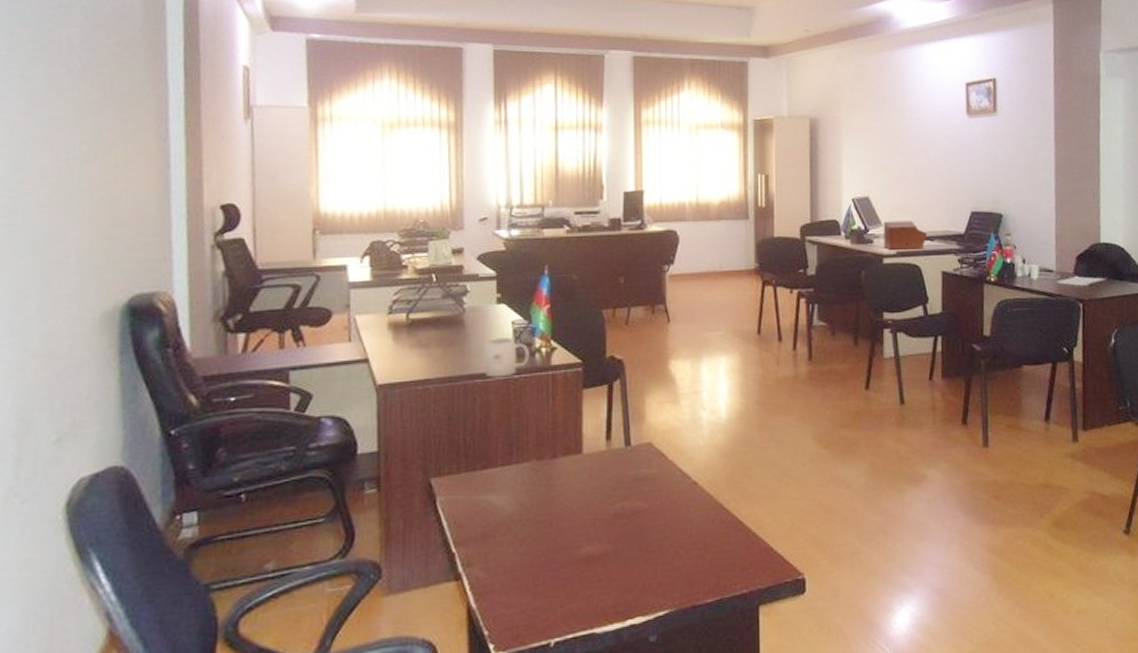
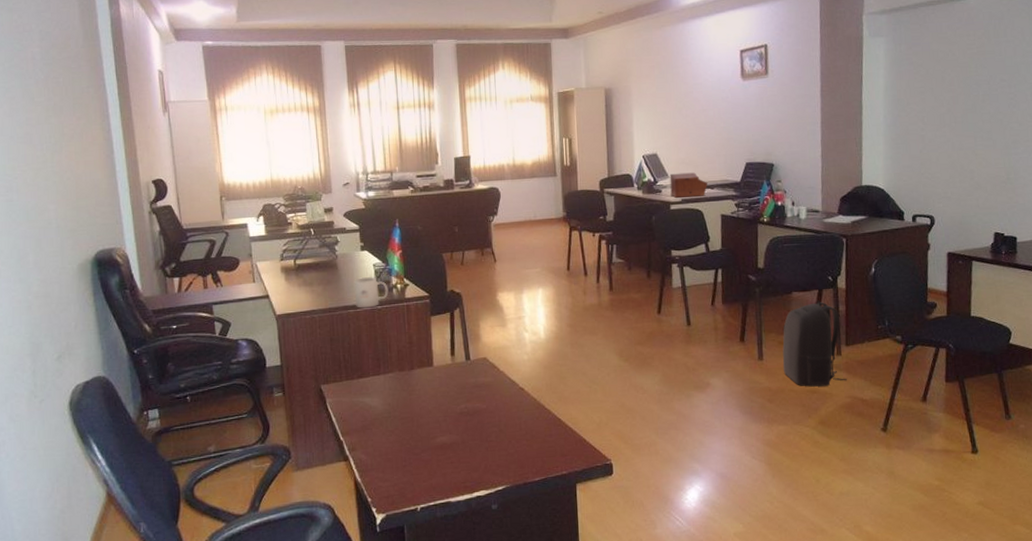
backpack: none [1011,375,1084,480] -> present [782,300,847,387]

